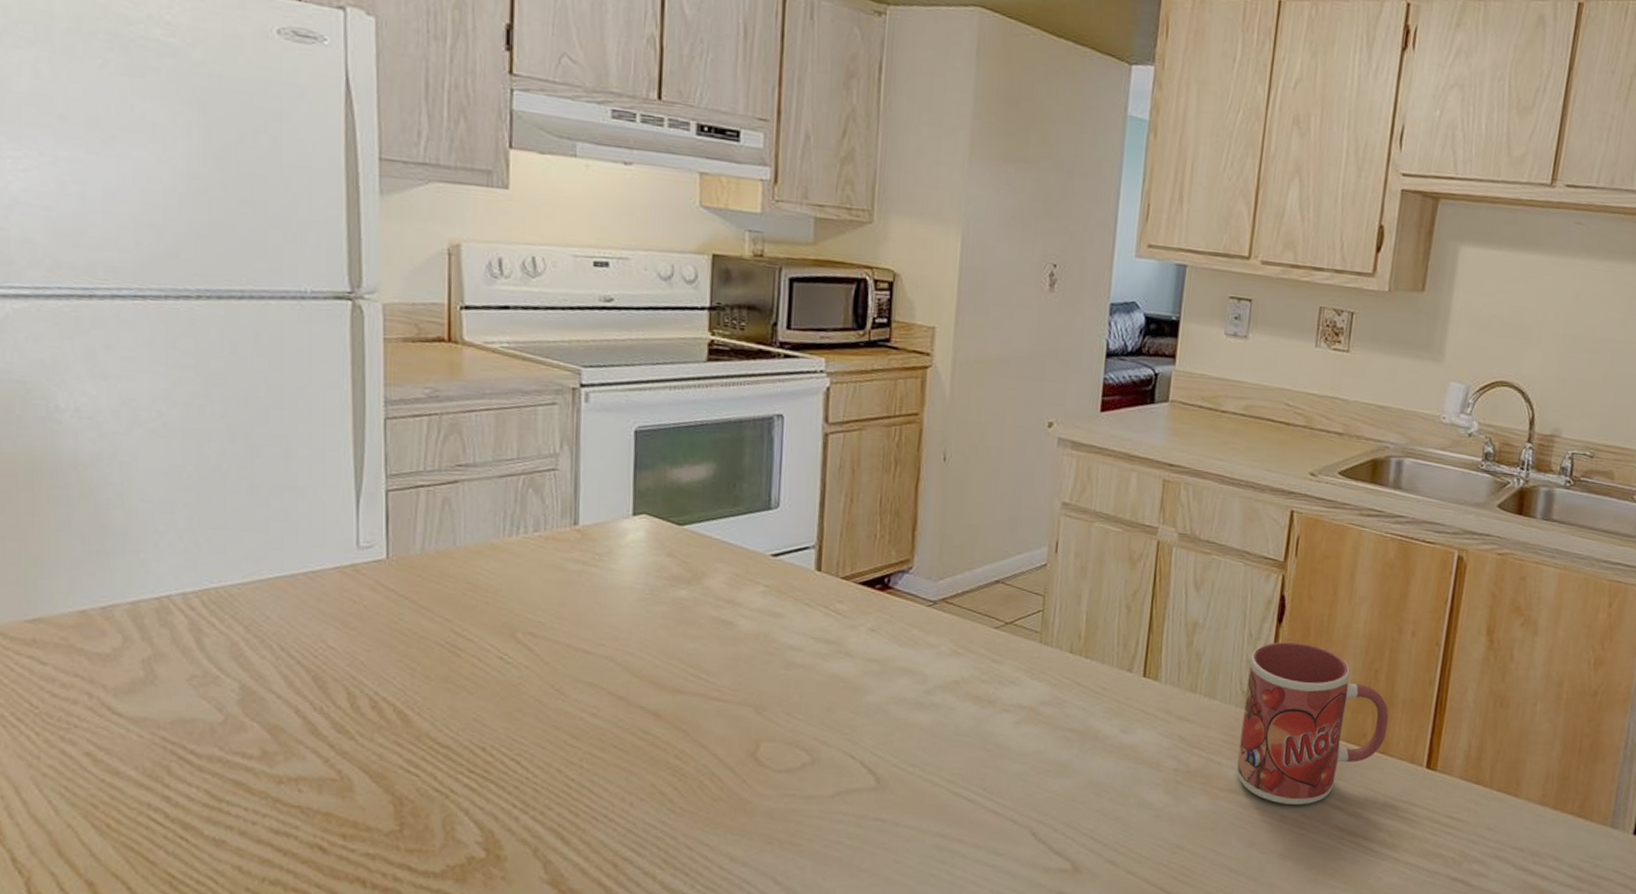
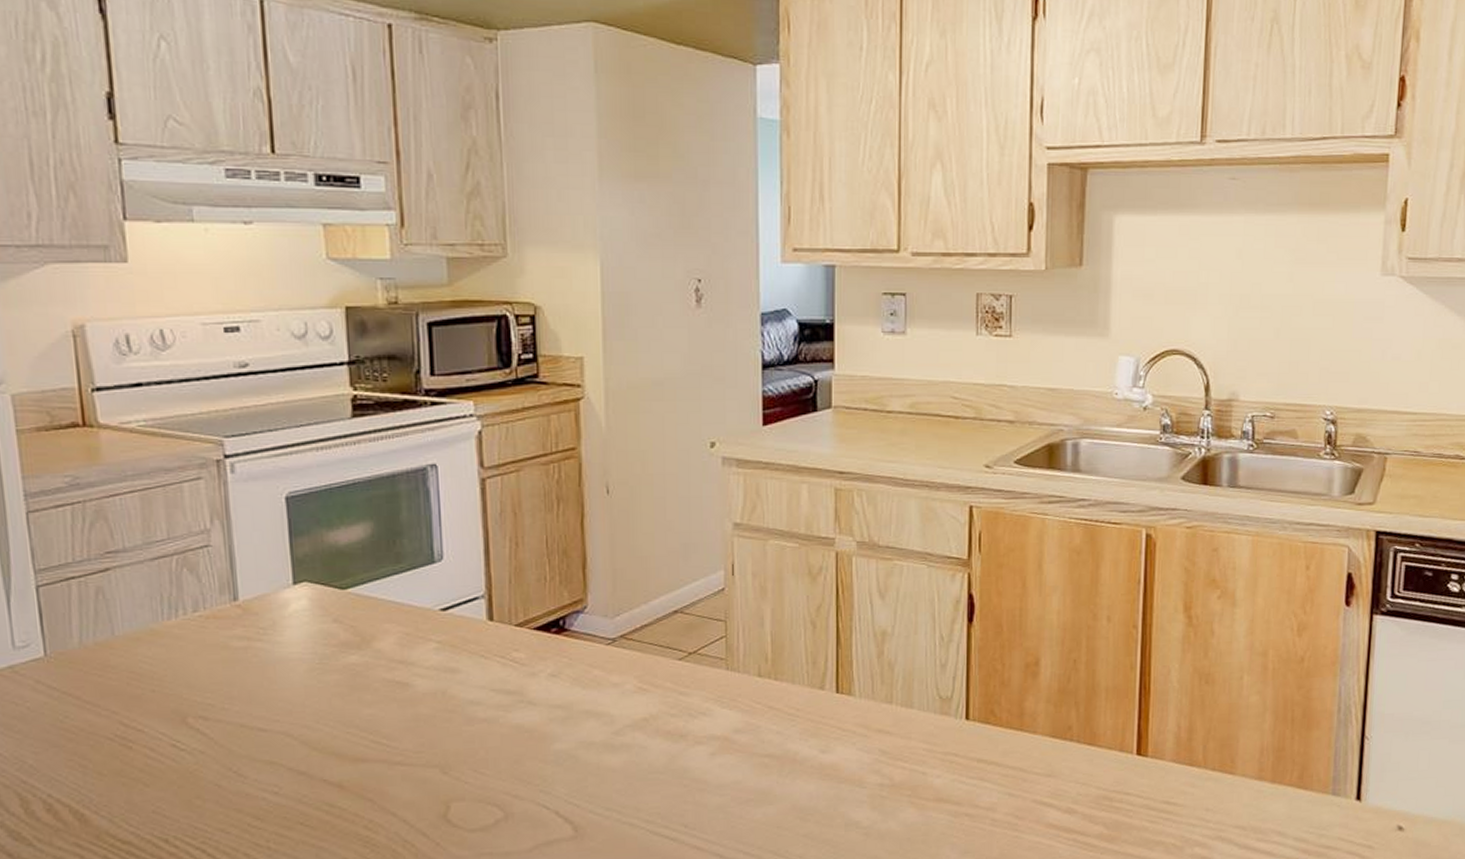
mug: present [1236,642,1389,805] -> none [943,640,1093,808]

